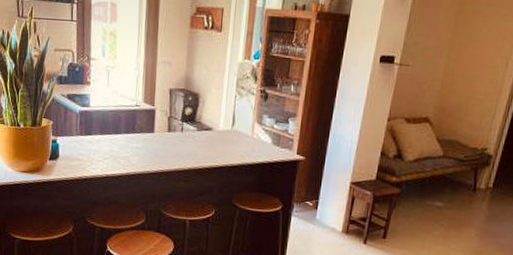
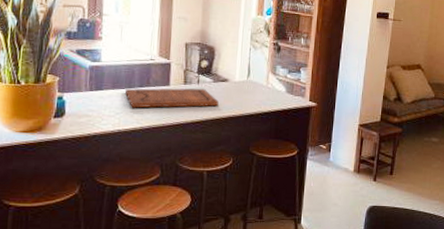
cutting board: none [112,134,202,156] -> present [125,88,219,108]

